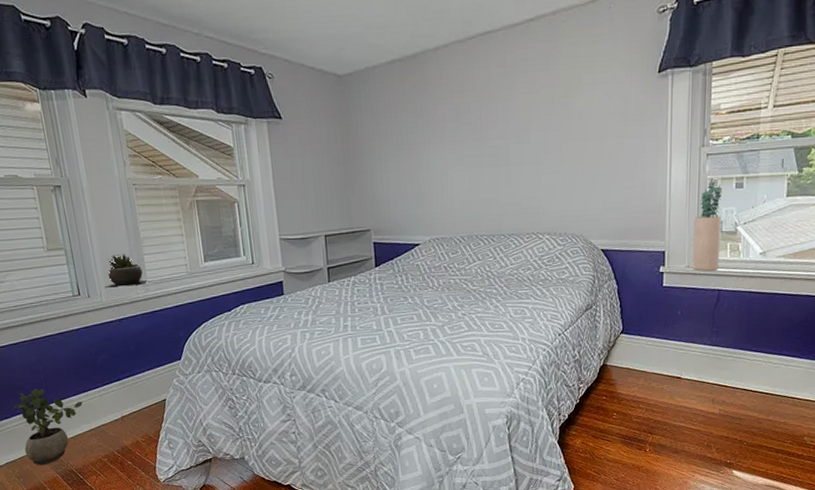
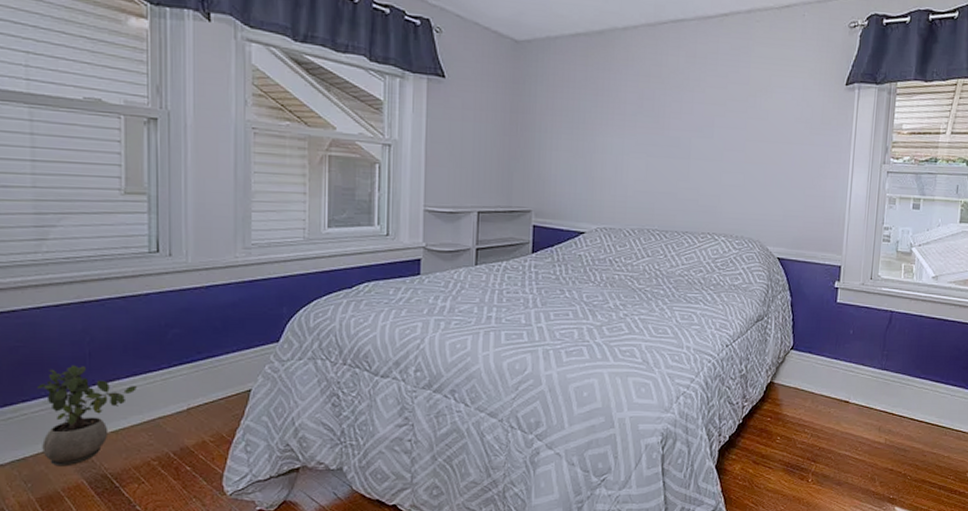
succulent plant: present [105,253,149,288] -> none [194,206,253,248]
vase: present [692,177,723,272] -> none [866,195,900,292]

